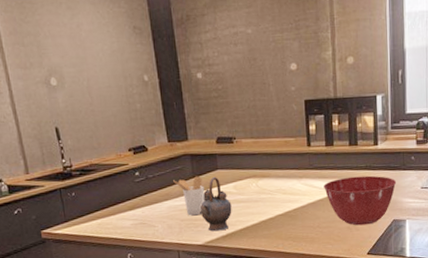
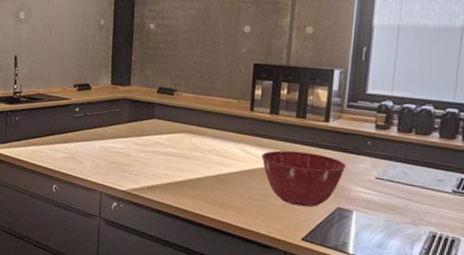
utensil holder: present [173,176,205,216] -> none [109,121,138,161]
teapot: present [200,177,232,232] -> none [129,125,162,181]

